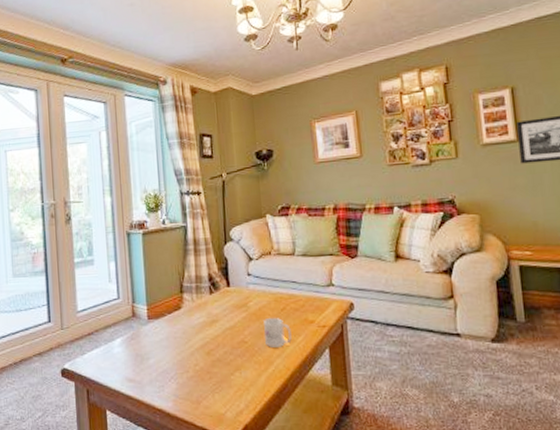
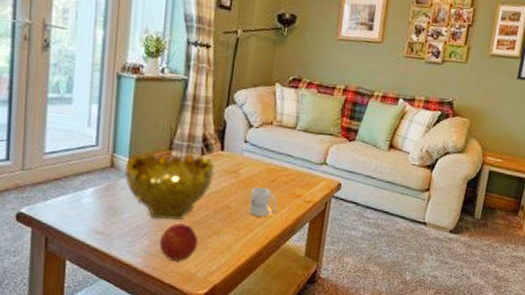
decorative bowl: none [144,293,225,362] -> present [124,151,215,220]
fruit: none [186,363,222,405] -> present [159,223,198,263]

